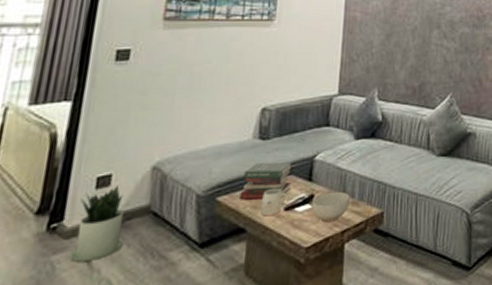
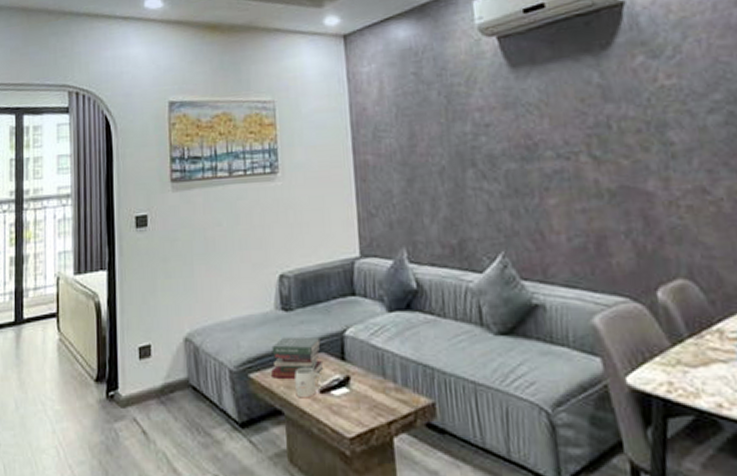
planter: present [69,186,125,262] -> none [128,357,171,431]
bowl: present [312,191,351,223] -> none [349,374,393,411]

